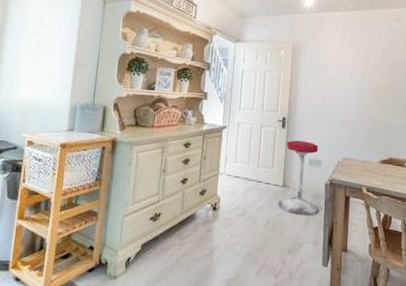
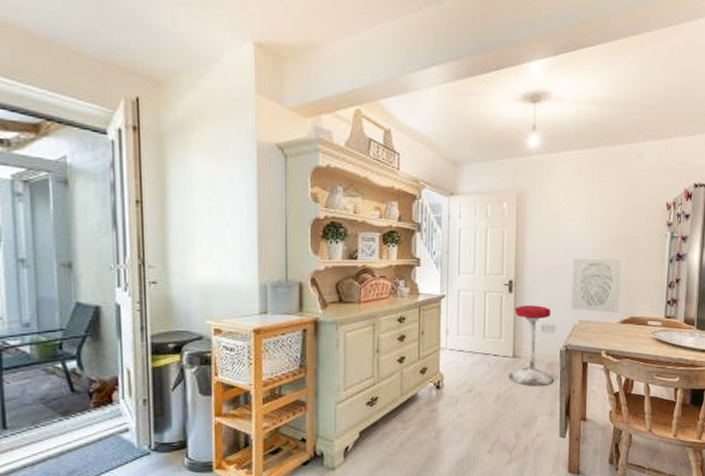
wall art: none [336,102,382,153] -> present [571,258,622,313]

